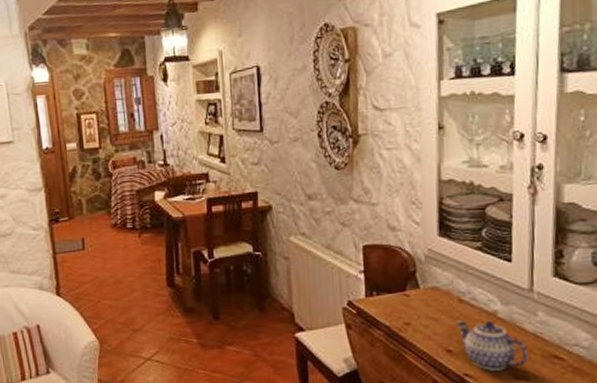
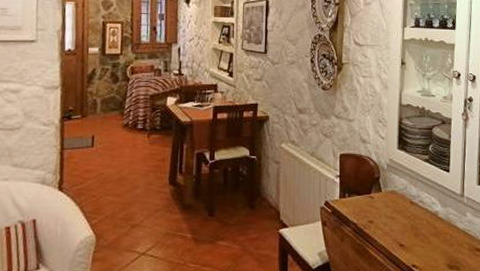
teapot: present [455,320,529,371] -> none [407,219,460,262]

